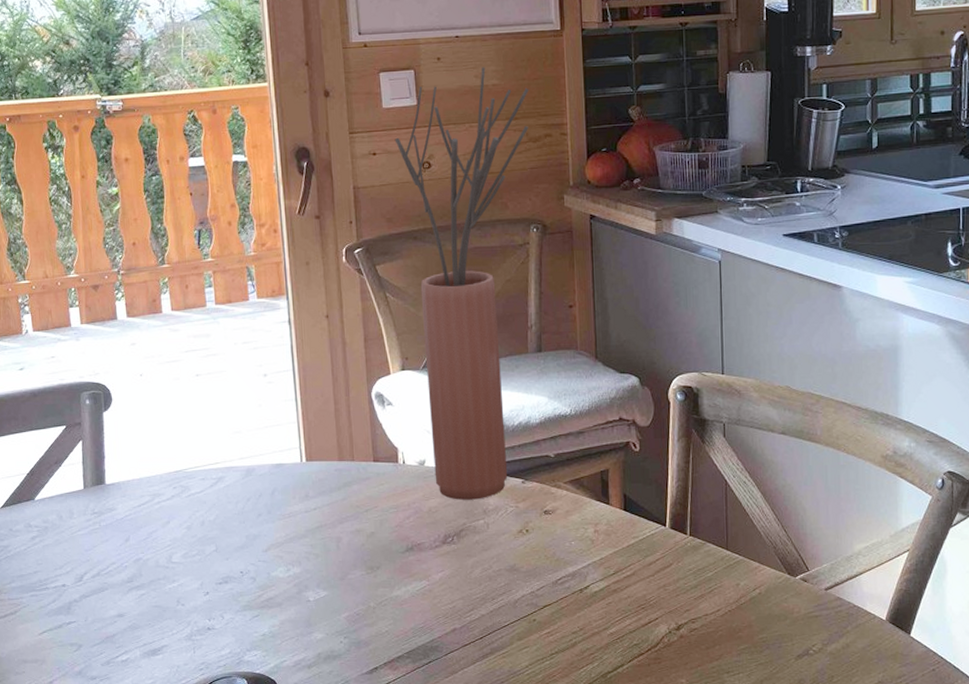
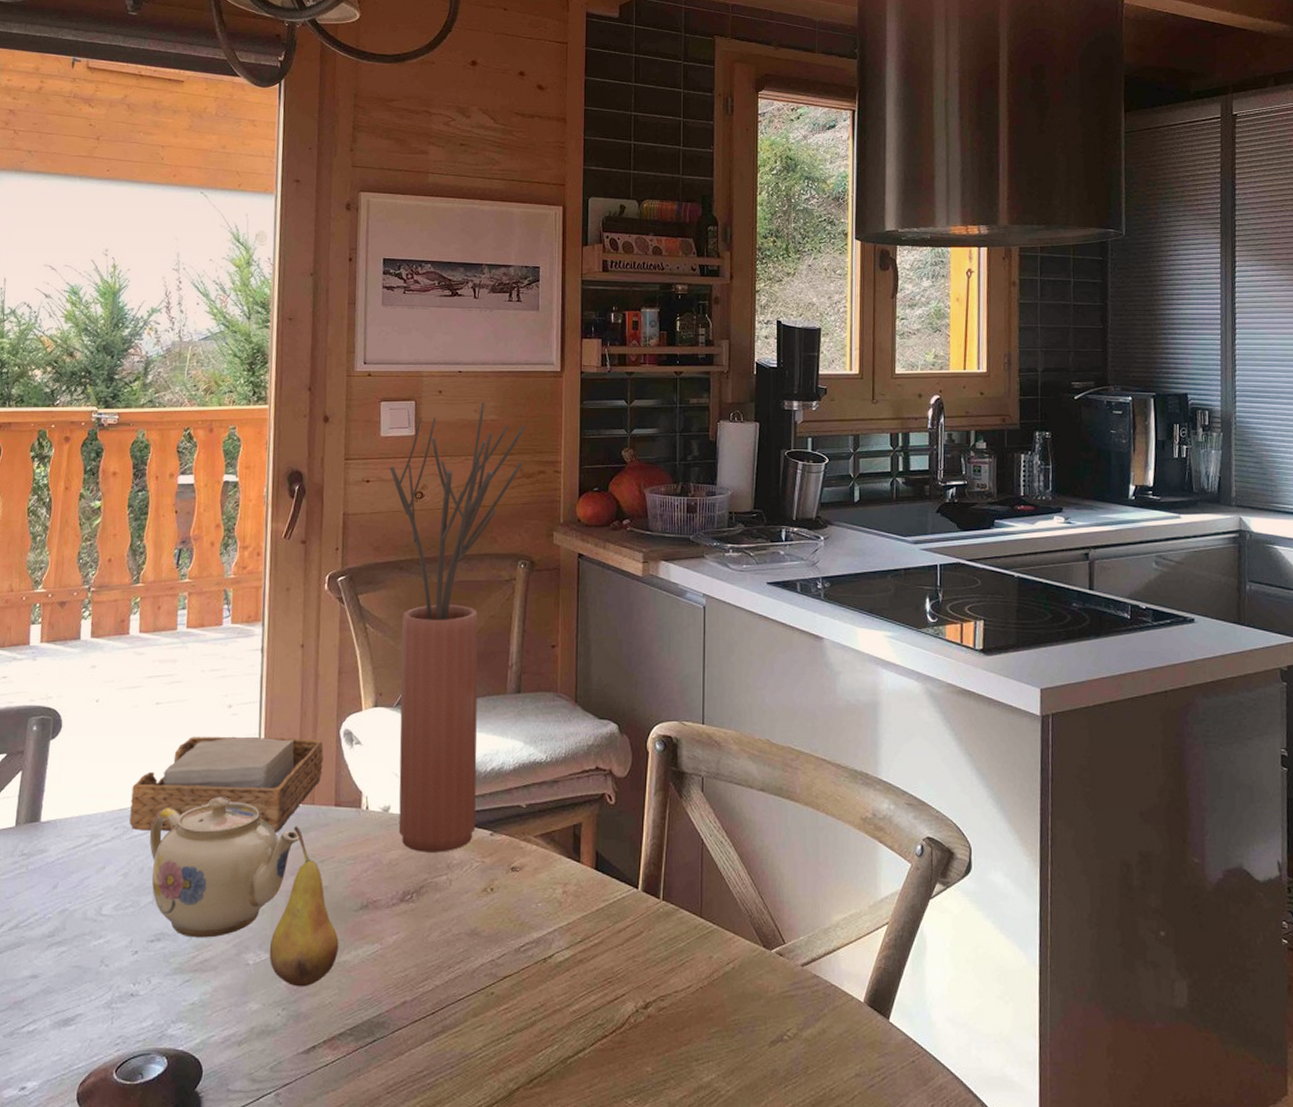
napkin holder: none [184,401,359,489] -> present [129,736,324,832]
teapot: none [205,458,344,580] -> present [149,798,300,938]
fruit: none [326,480,390,619] -> present [269,826,339,987]

